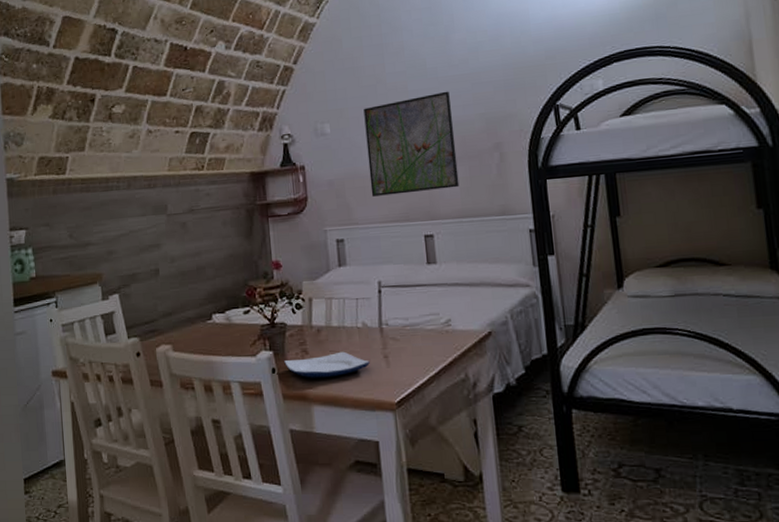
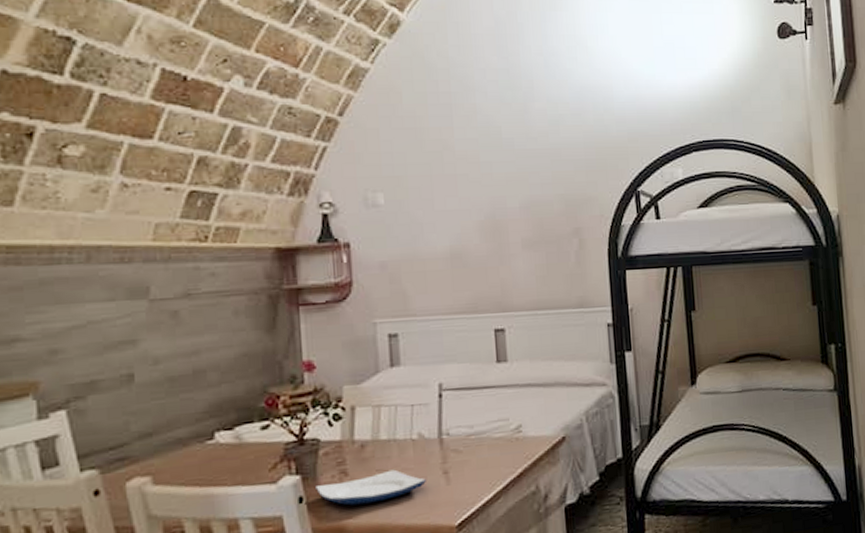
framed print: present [363,91,460,197] -> none [426,166,535,283]

